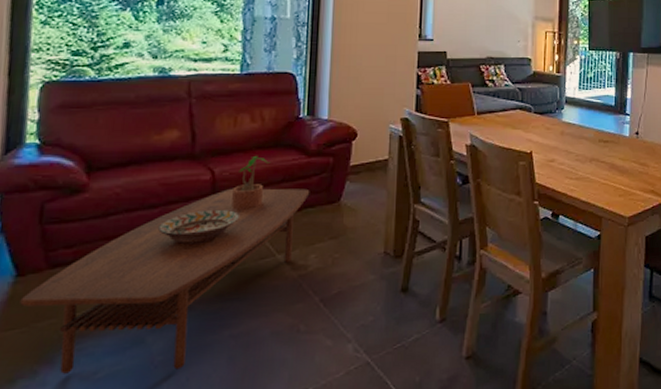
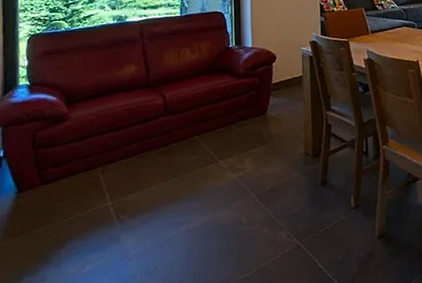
coffee table: present [20,188,310,374] -> none [22,105,242,270]
decorative bowl: present [157,209,239,244] -> none [124,126,187,157]
potted plant: present [231,155,270,210] -> none [181,80,209,127]

